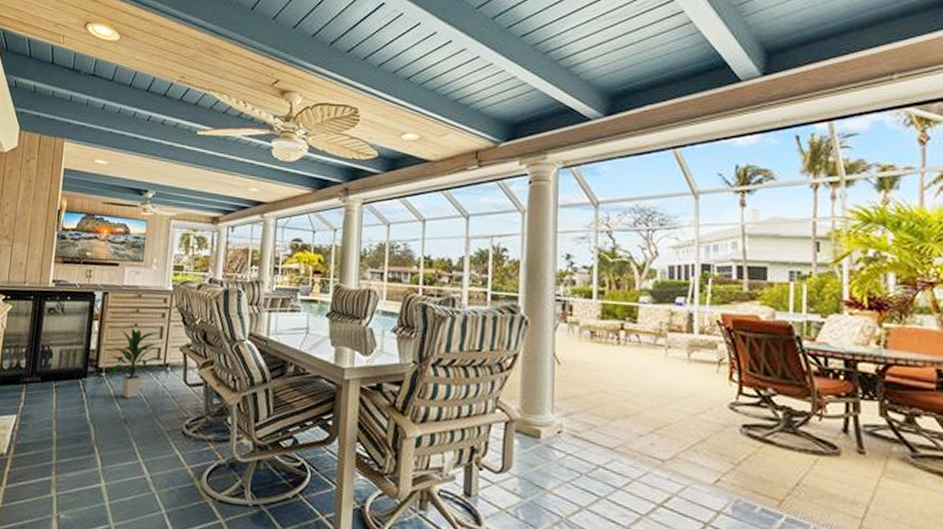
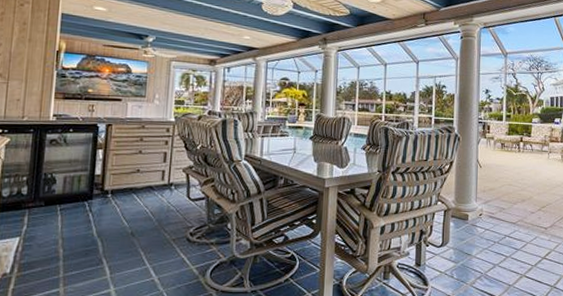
indoor plant: present [106,328,166,399] -> none [112,154,170,215]

